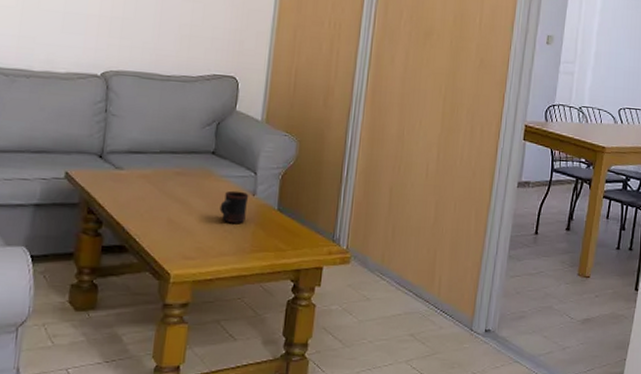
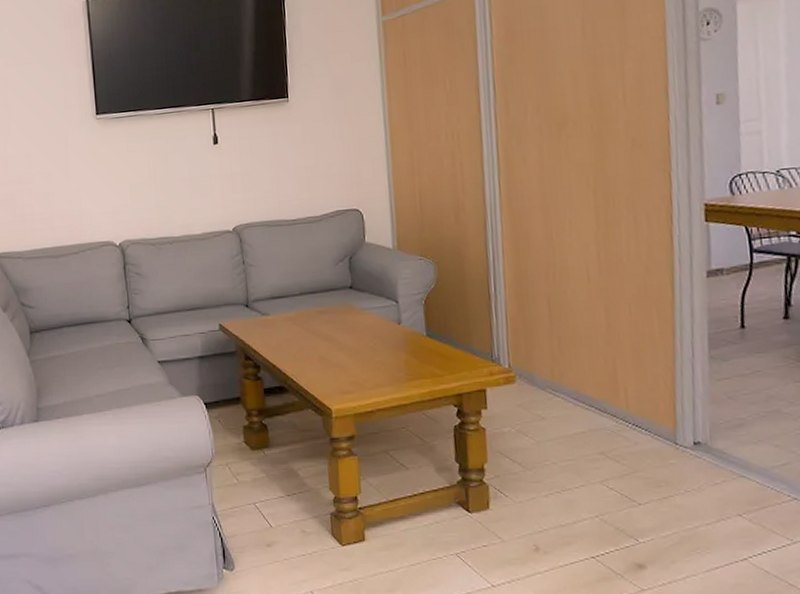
mug: present [219,190,249,223] -> none [367,321,395,354]

